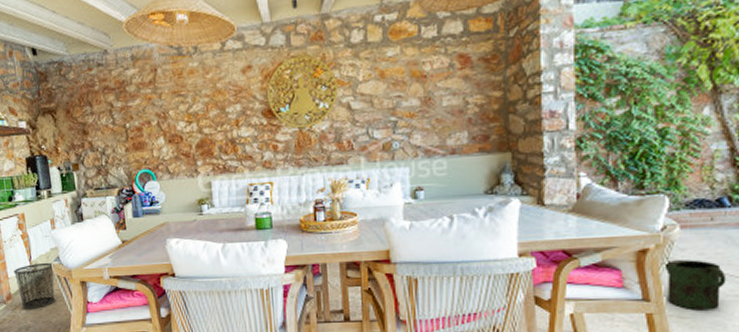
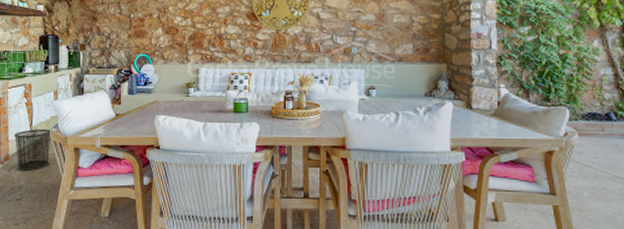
watering can: present [662,257,727,310] -> none [565,159,615,206]

